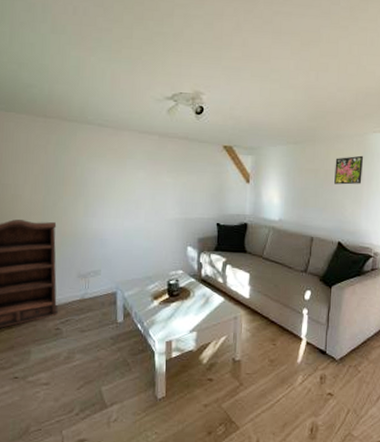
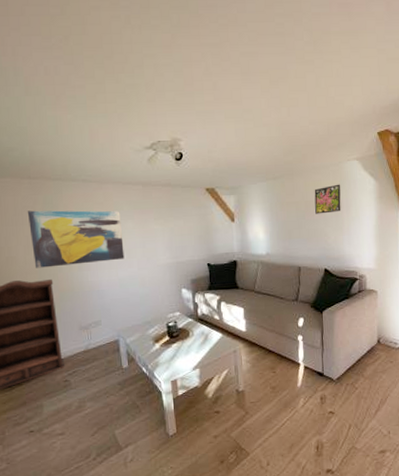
wall art: none [38,149,133,210] -> present [27,210,125,268]

